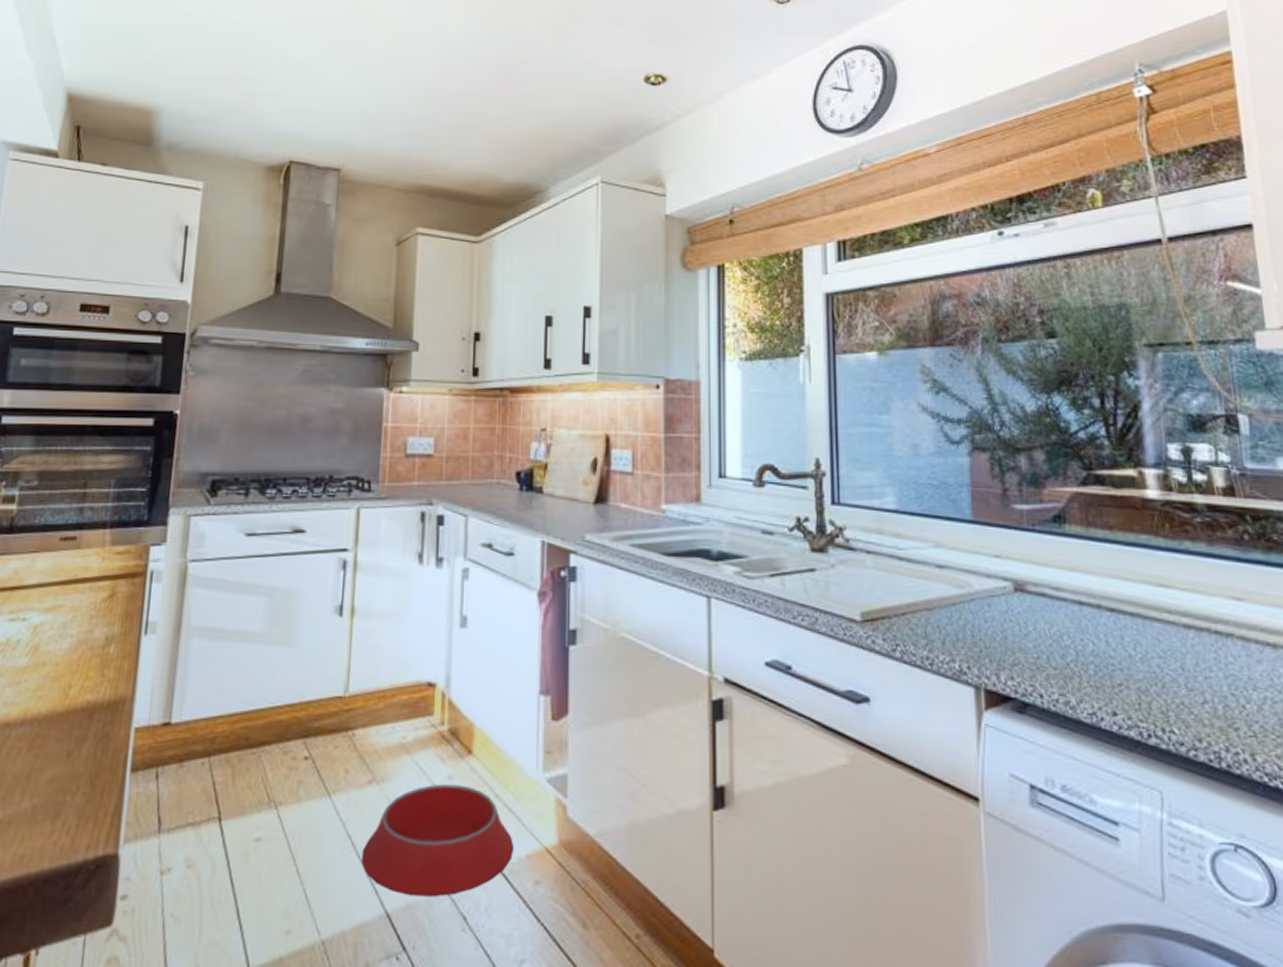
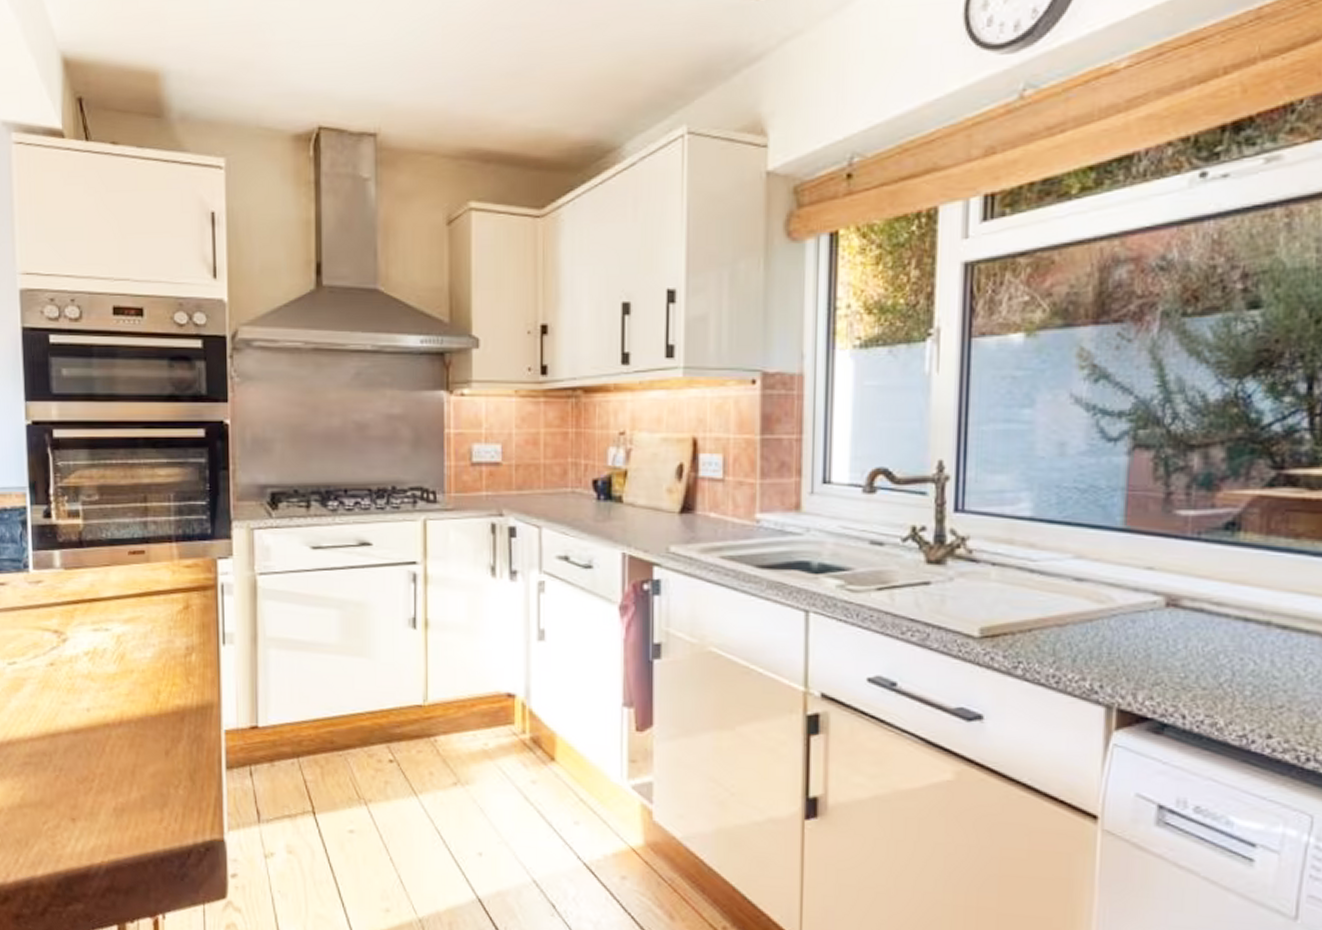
pet bowl: present [361,784,513,897] -> none [451,787,599,886]

